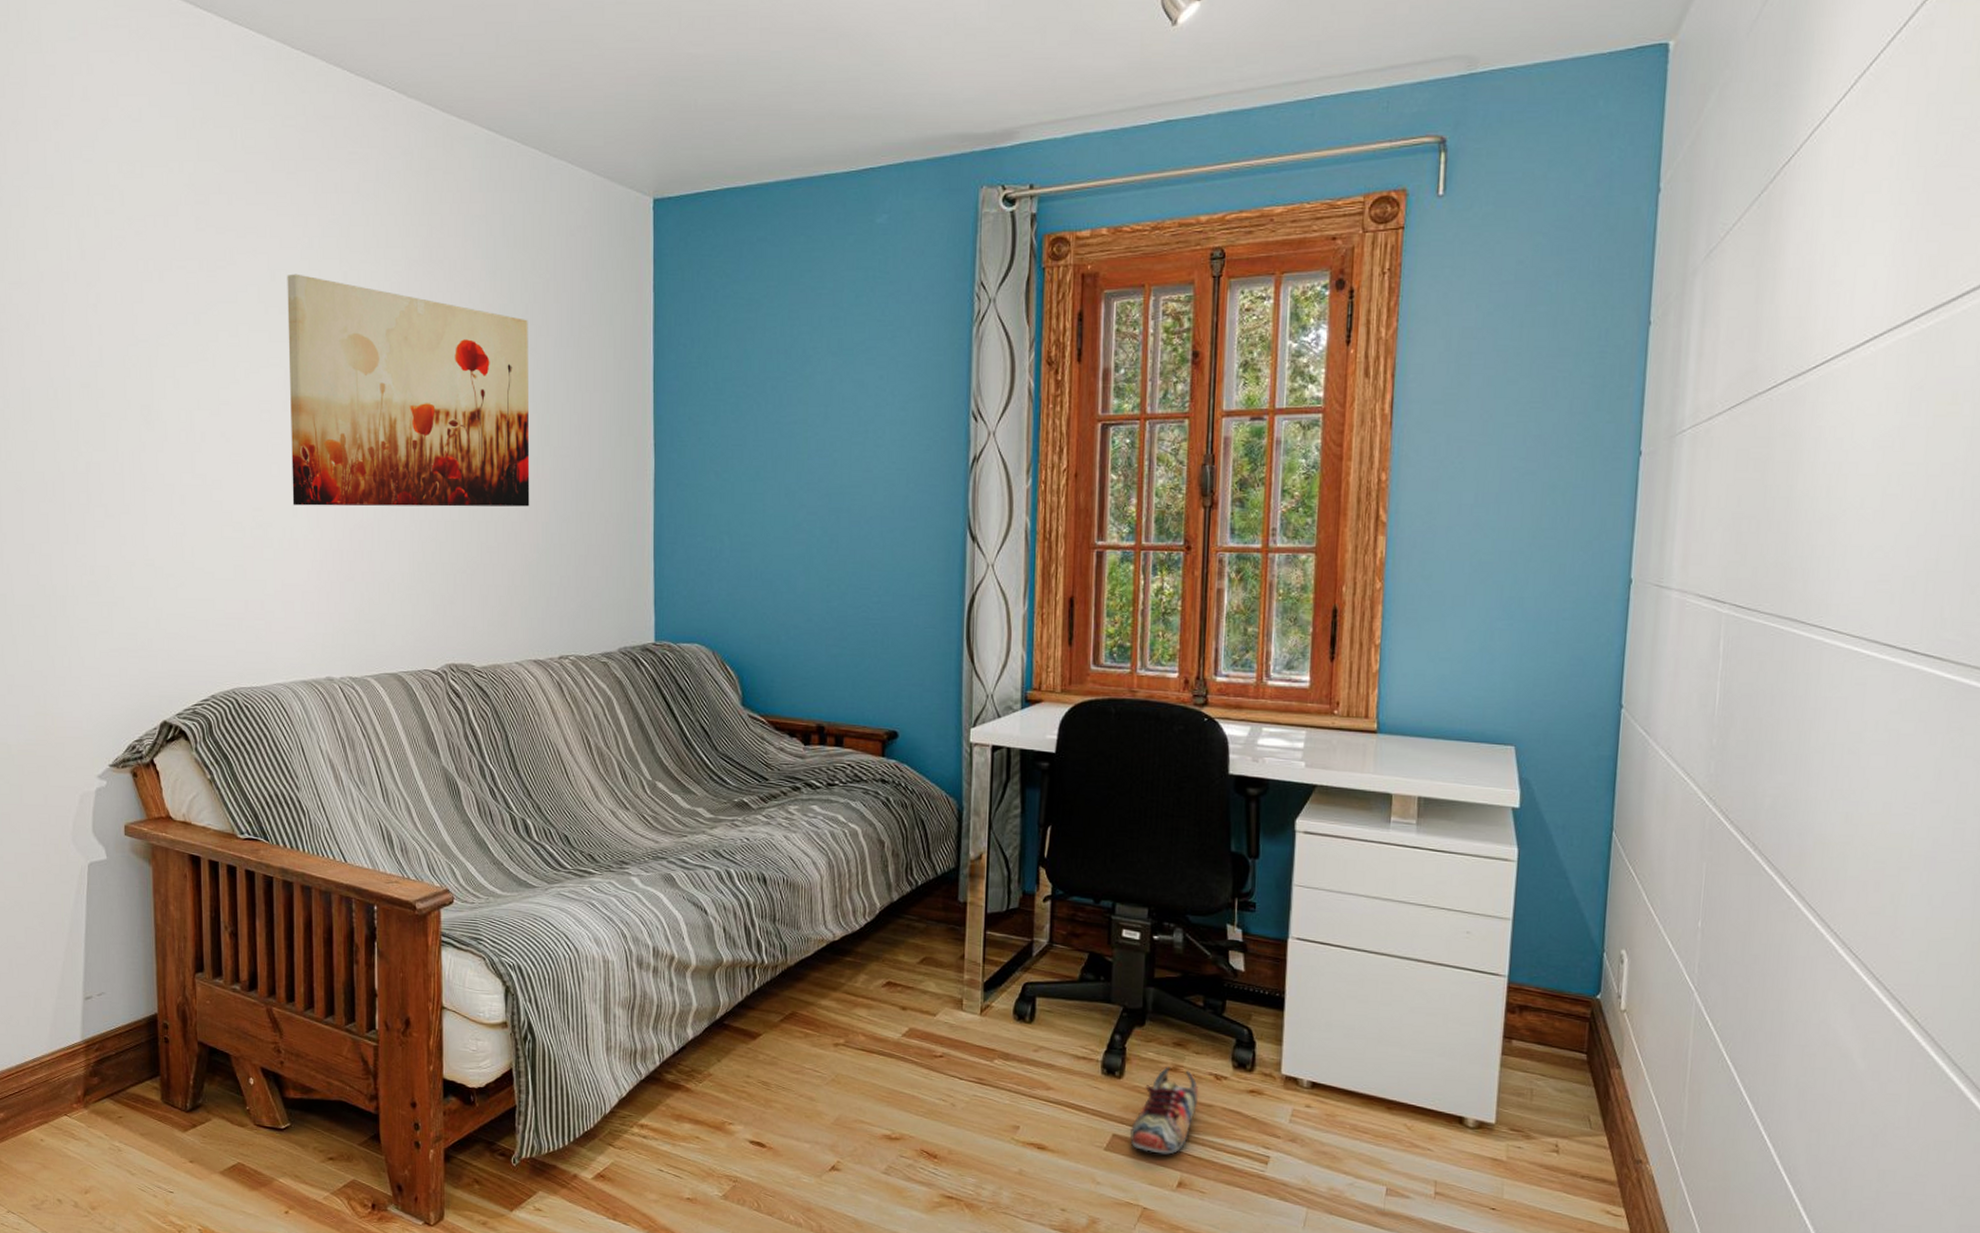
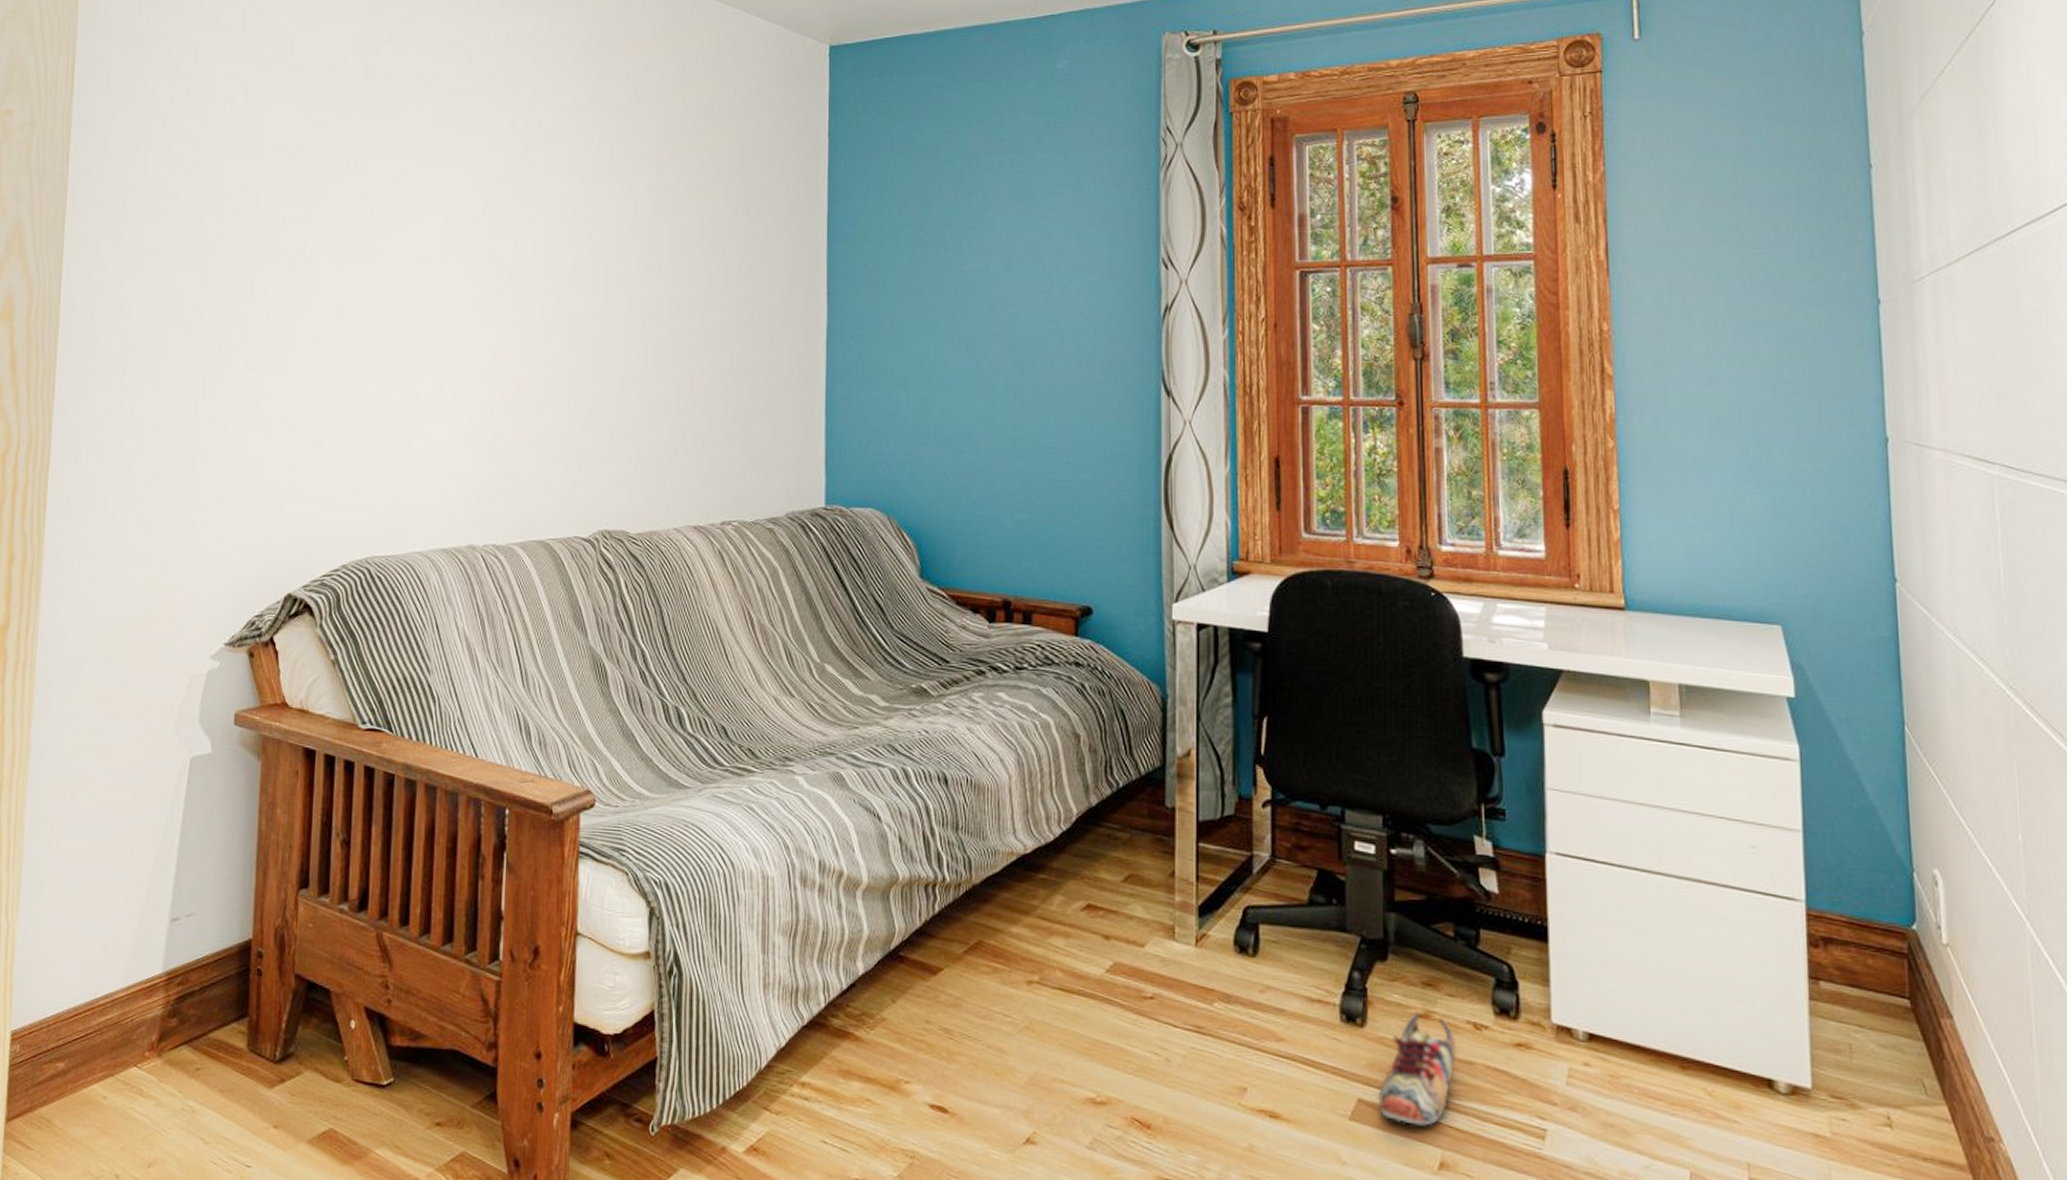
wall art: present [287,274,530,507] -> none [444,121,699,360]

